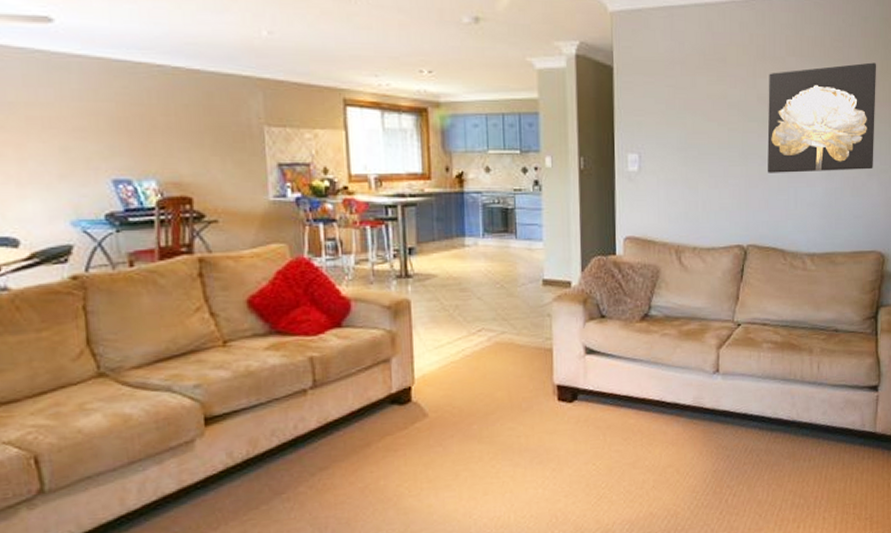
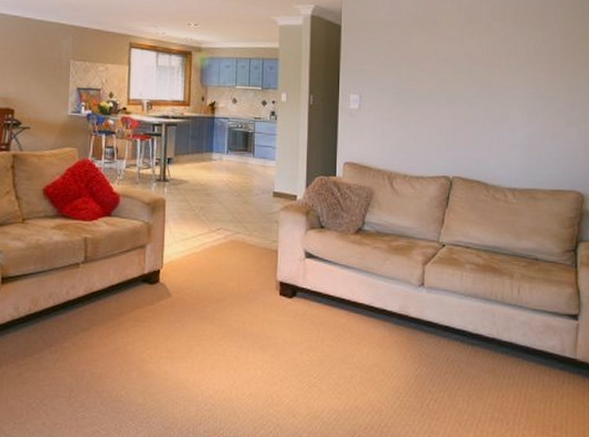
wall art: present [767,62,877,173] -> none [473,28,575,119]

